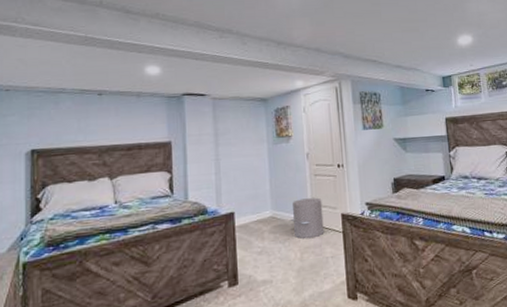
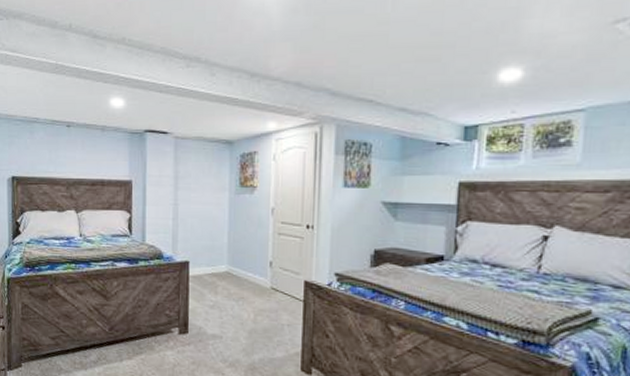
trash bin: present [290,197,324,239] -> none [246,258,284,302]

